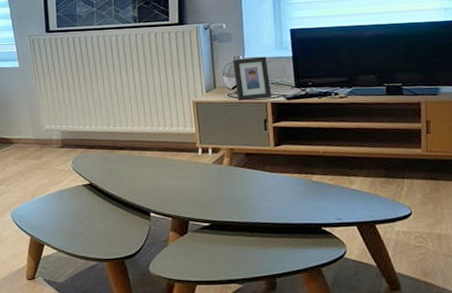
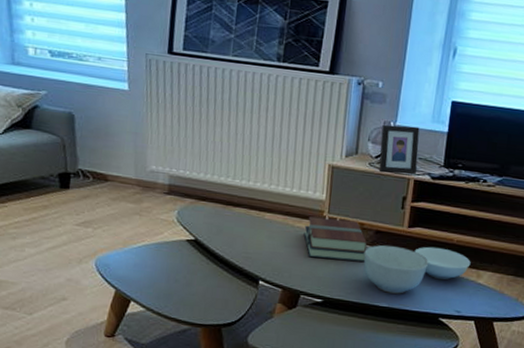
books: none [181,147,242,186] -> present [304,216,368,262]
bowl: none [239,164,300,210] -> present [363,244,428,294]
bowl: none [285,160,341,190] -> present [414,246,471,280]

